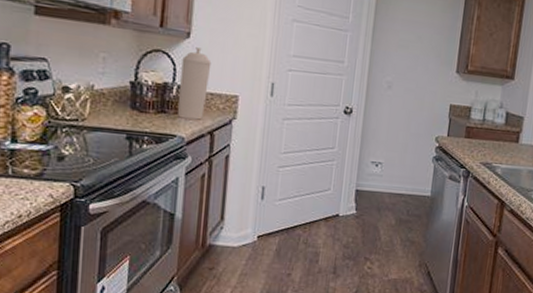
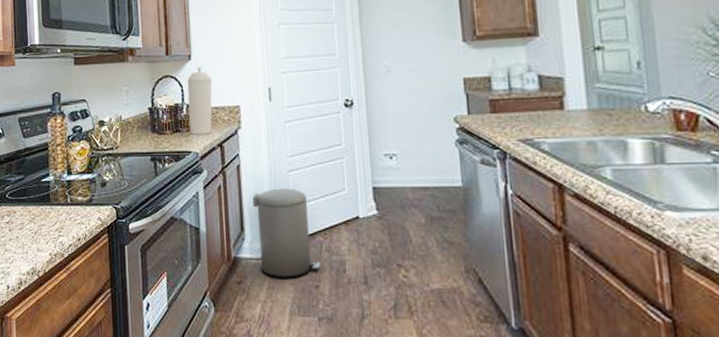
pedal bin: none [236,182,296,268] -> present [252,188,321,280]

